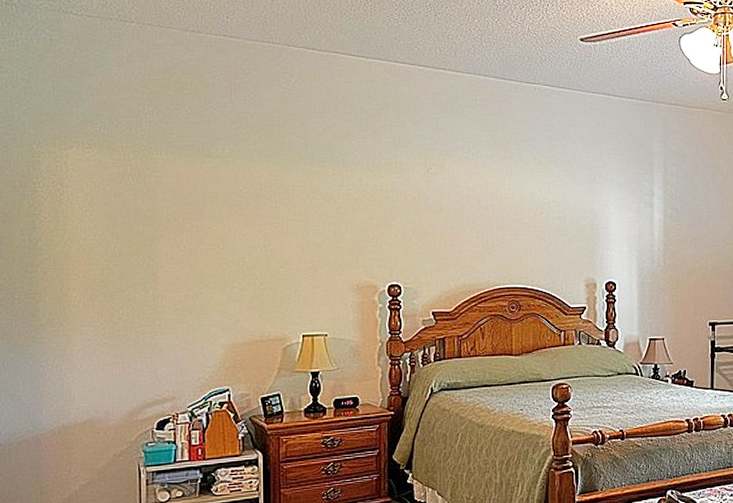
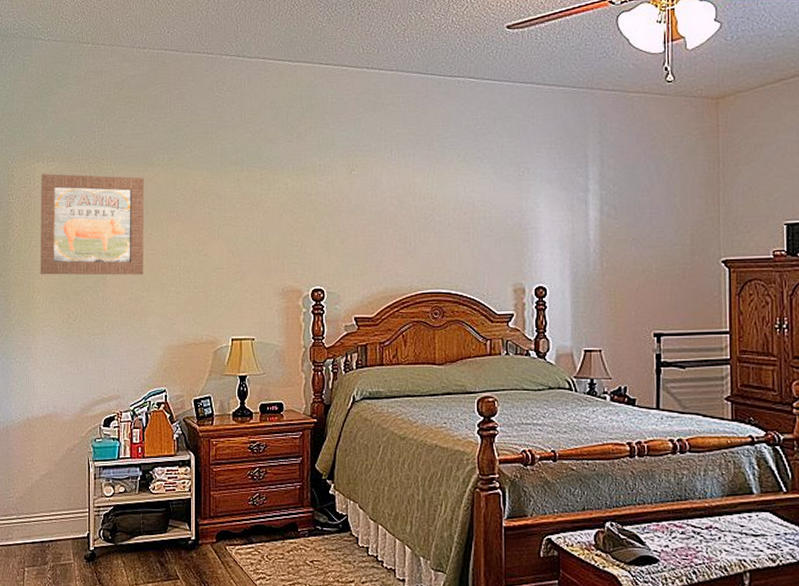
wall art: none [75,161,202,271] -> present [40,173,144,275]

